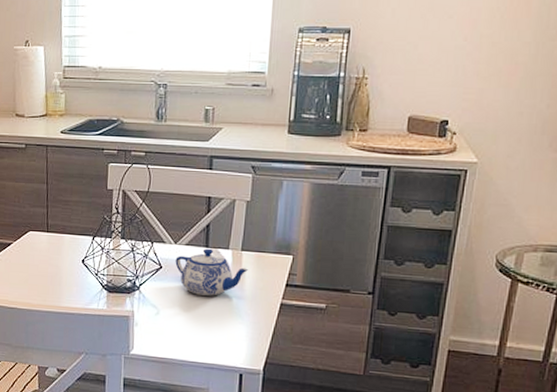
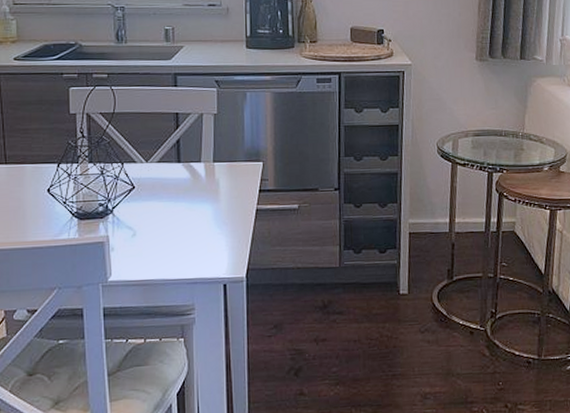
teapot: present [175,248,249,296] -> none [148,163,223,211]

